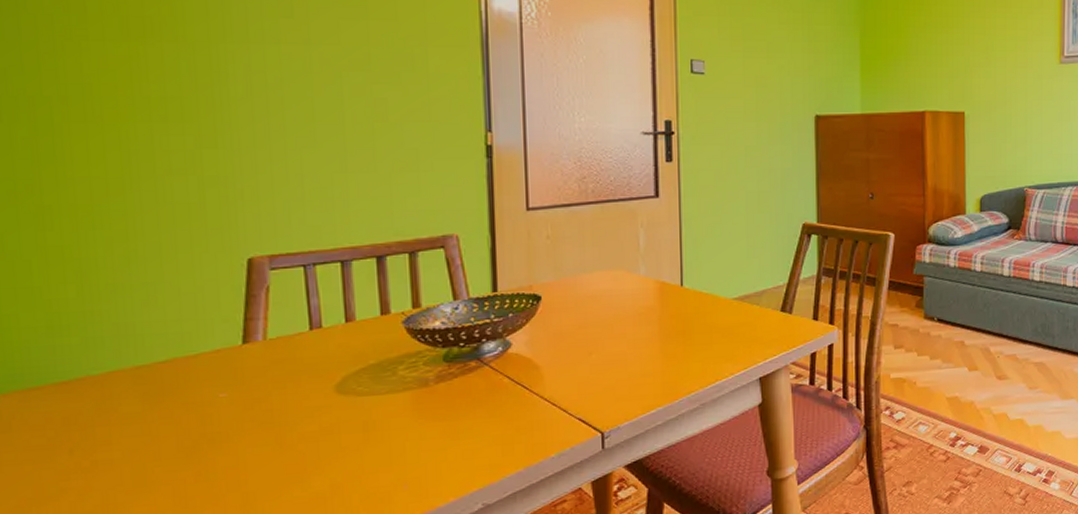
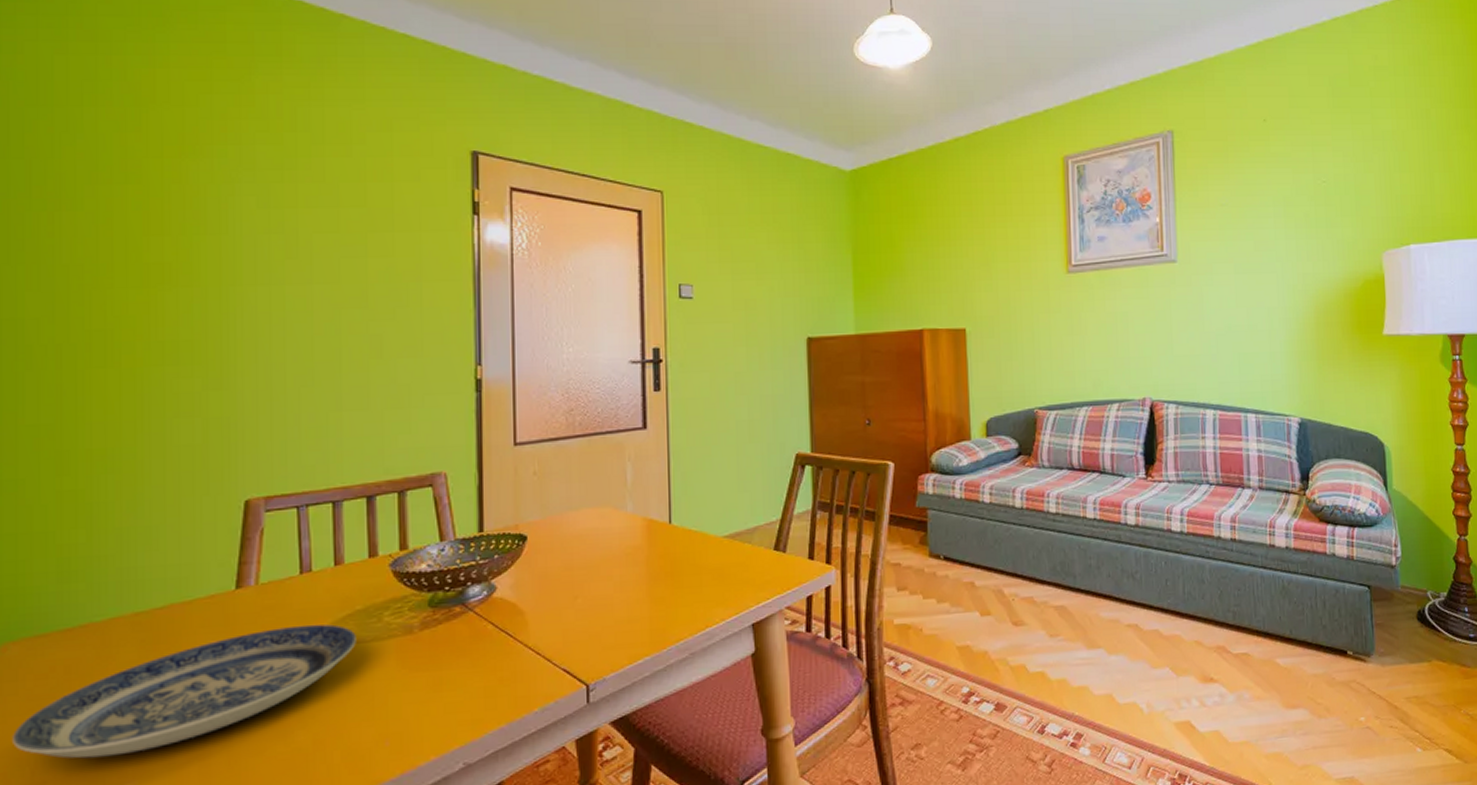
plate: none [11,377,371,505] -> present [13,624,356,759]

